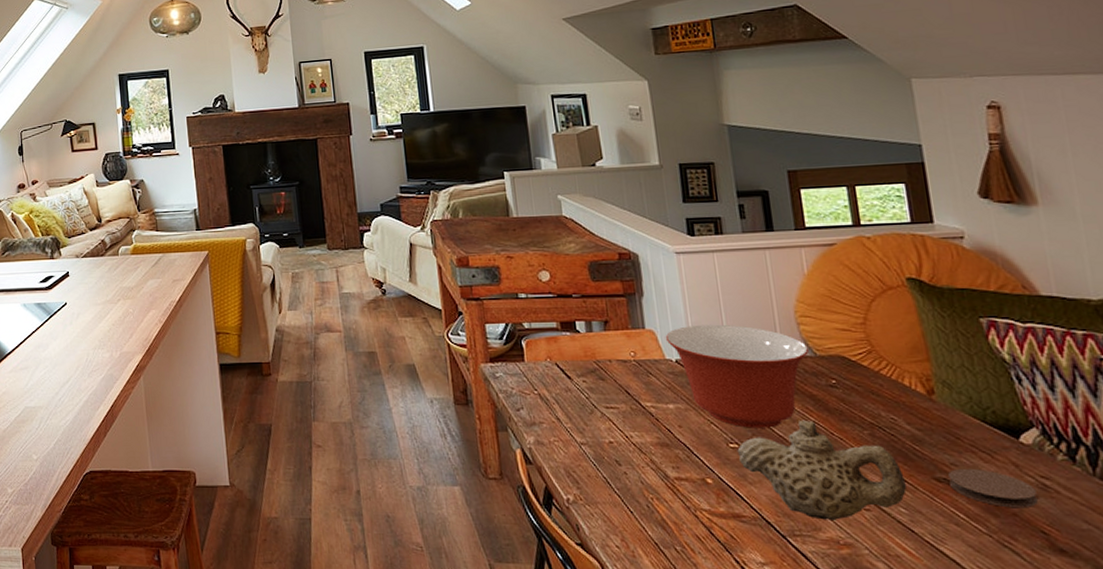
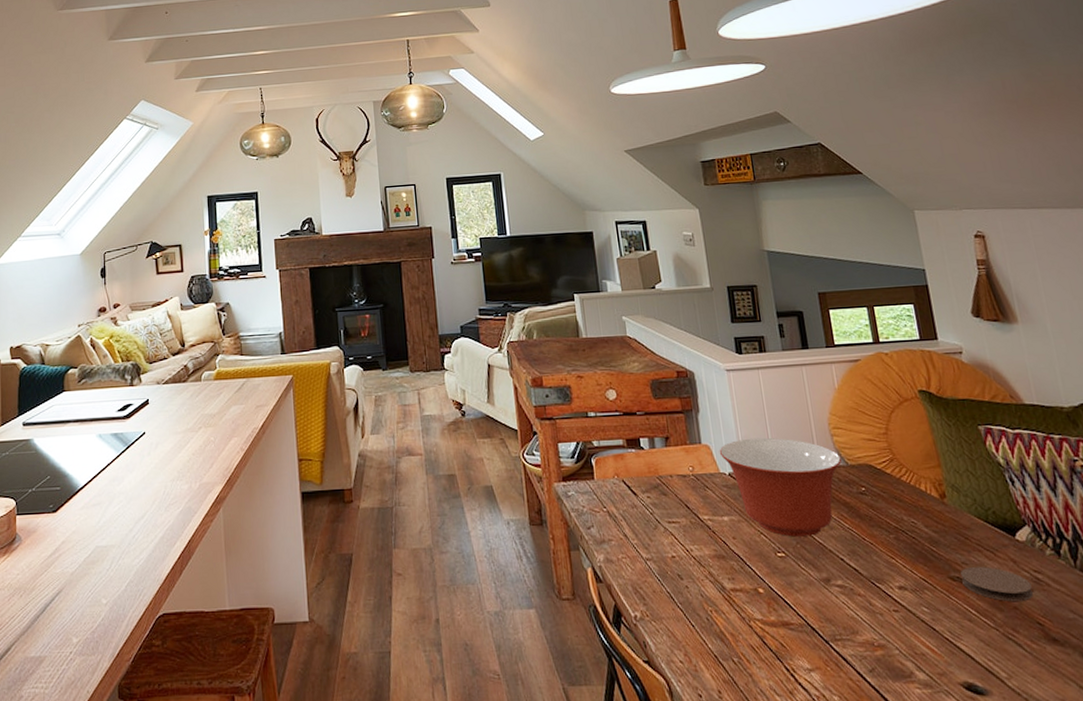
teapot: present [737,419,908,520] -> none [784,526,928,623]

